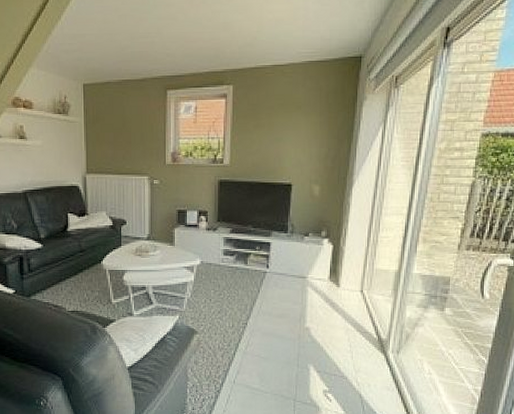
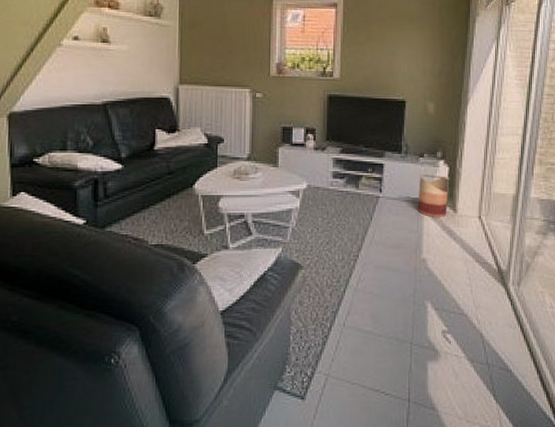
basket: none [302,251,333,290] -> present [417,173,450,217]

